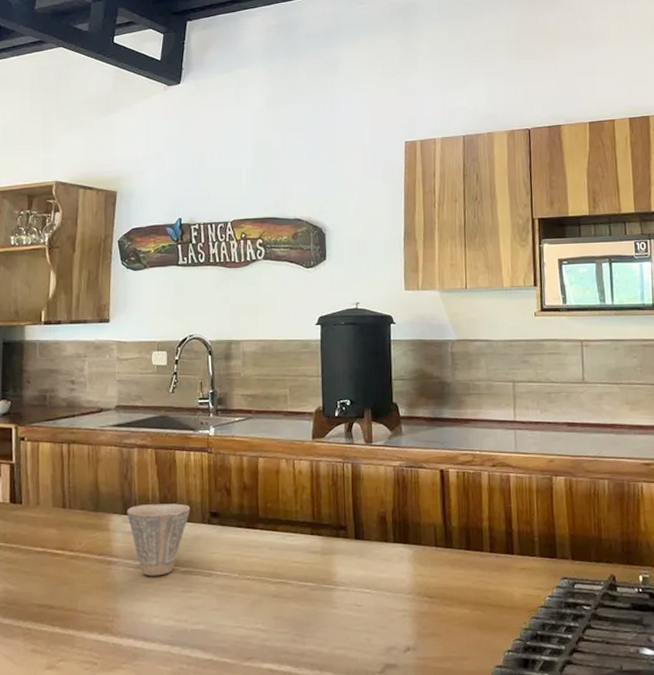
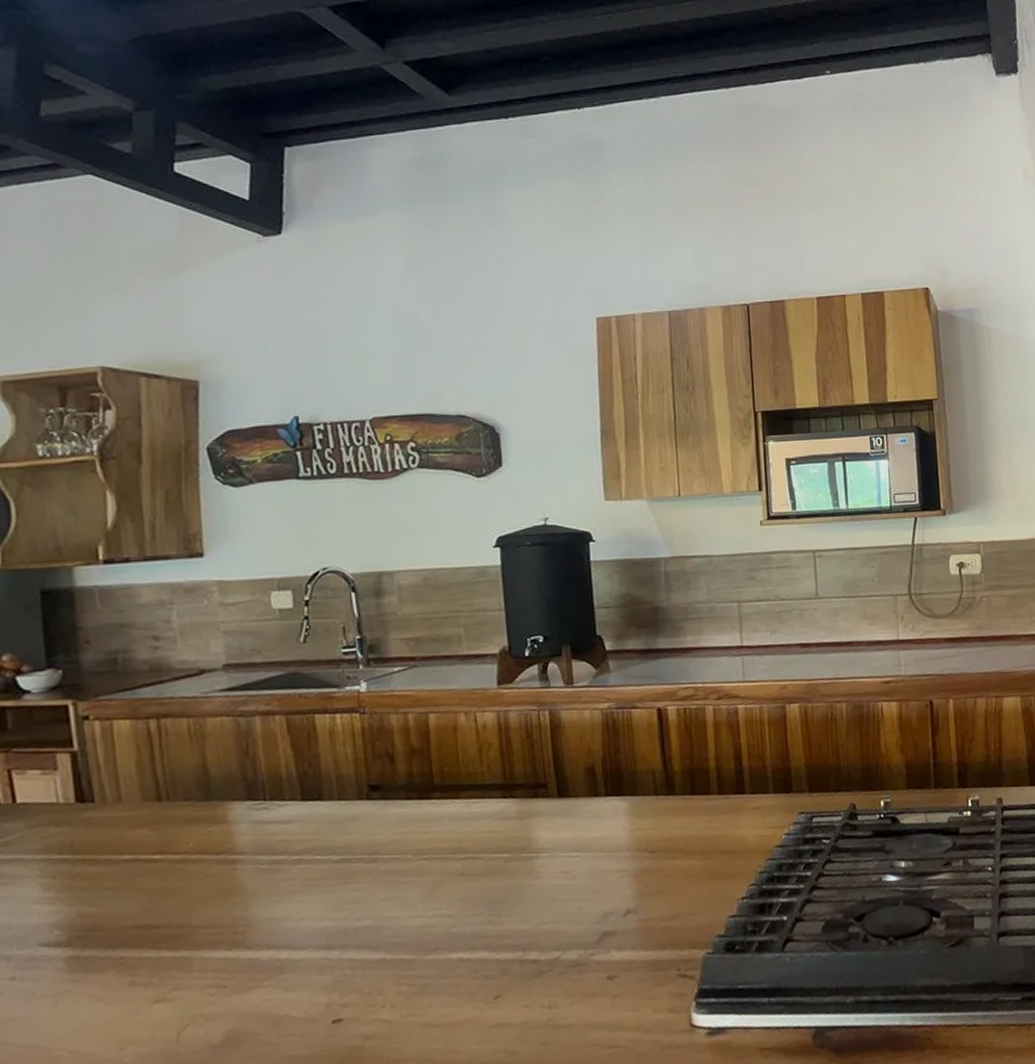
cup: present [127,503,191,576] -> none [252,779,342,872]

